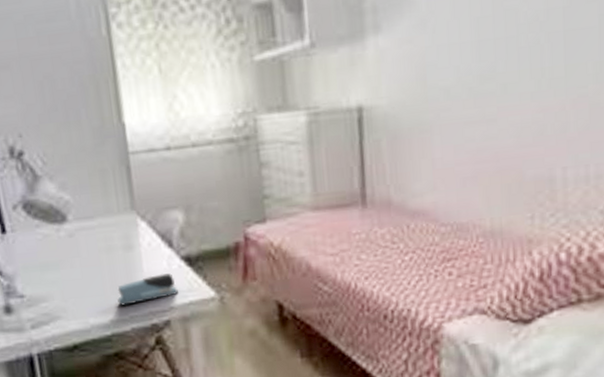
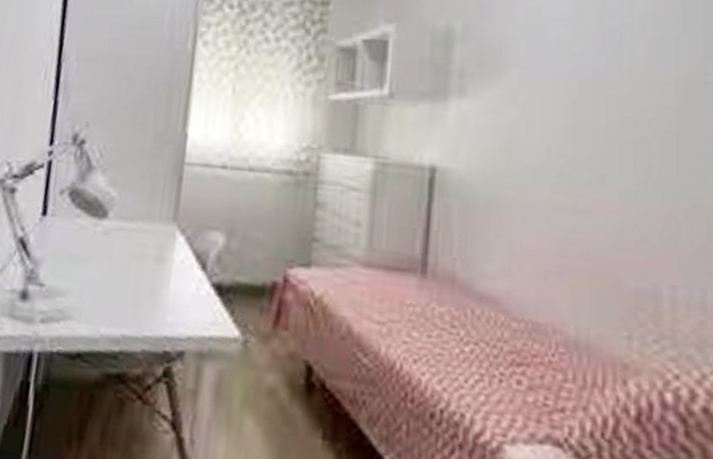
stapler: present [117,273,178,306] -> none [134,295,201,326]

